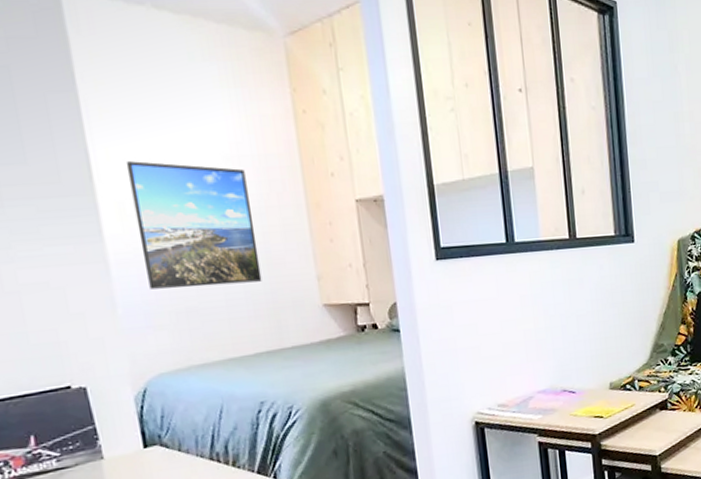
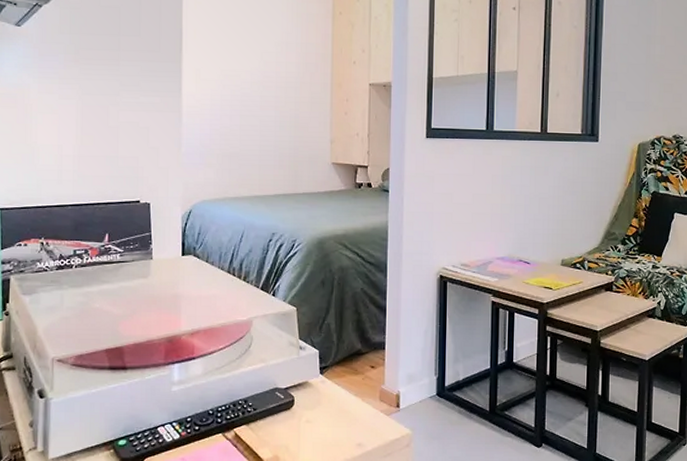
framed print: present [127,161,262,289] -> none [206,40,290,139]

